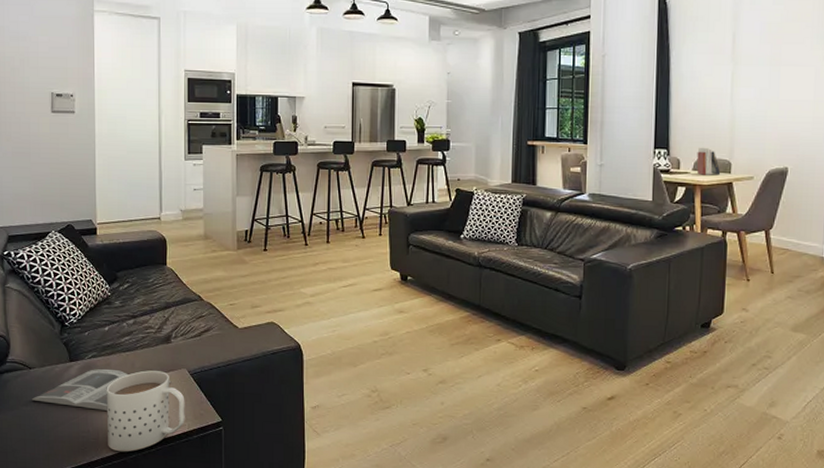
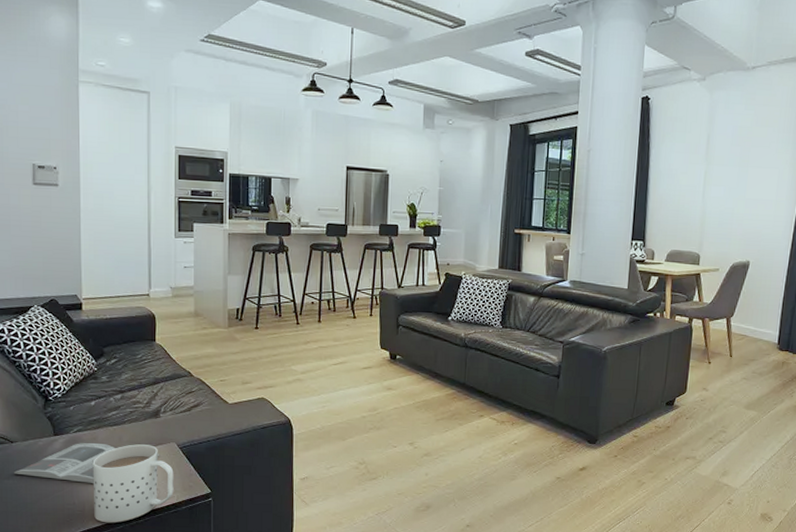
books: present [696,147,721,176] -> none [669,240,691,267]

